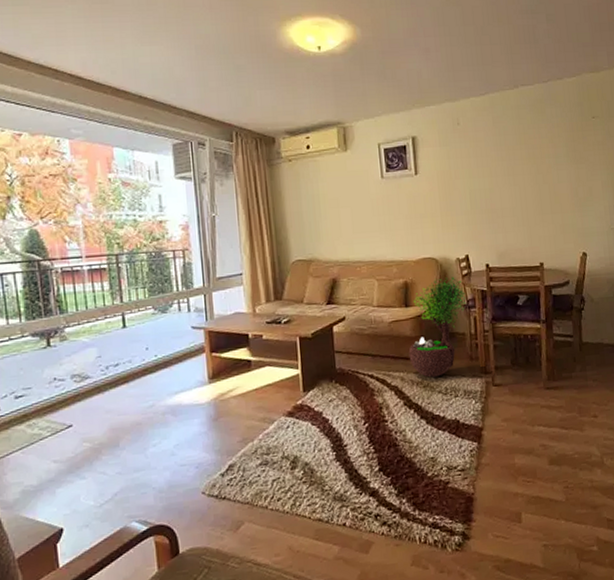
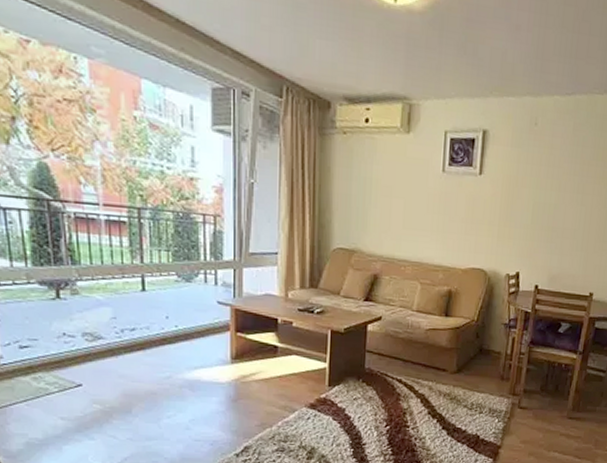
potted tree: present [408,277,467,378] -> none [440,291,509,391]

